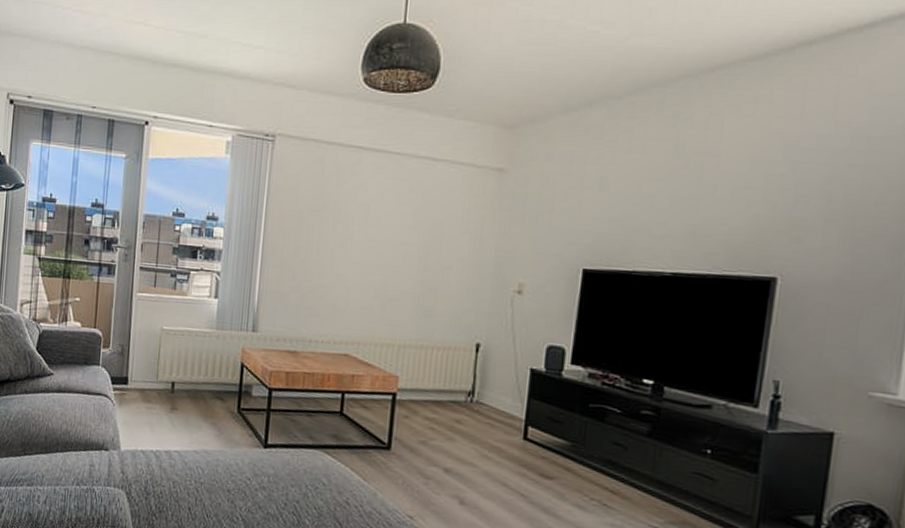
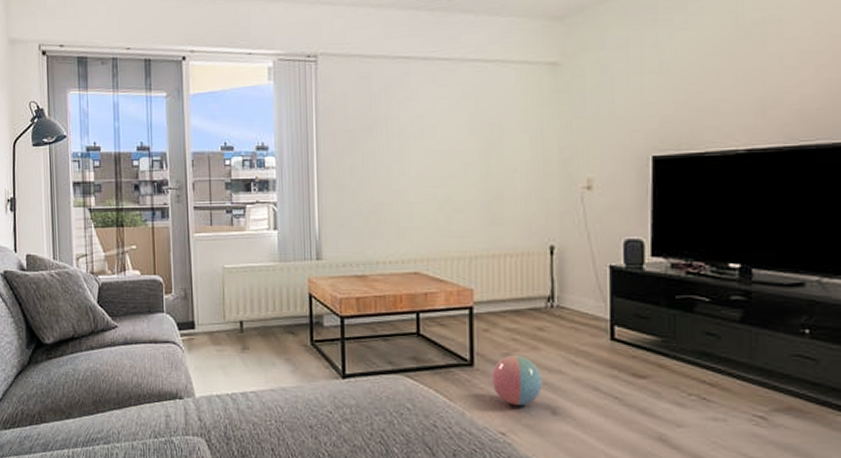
ball: none [405,443,455,494] -> present [491,354,543,407]

